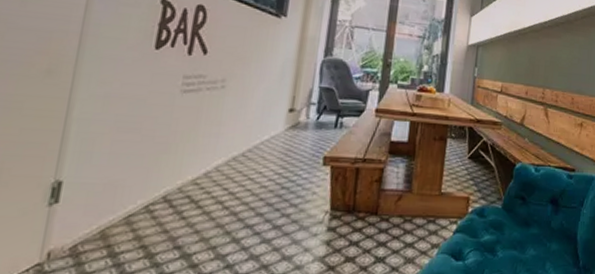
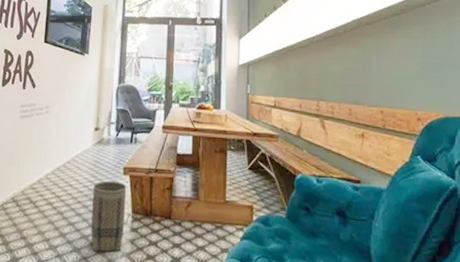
basket: none [275,173,326,258] -> present [91,181,127,252]

